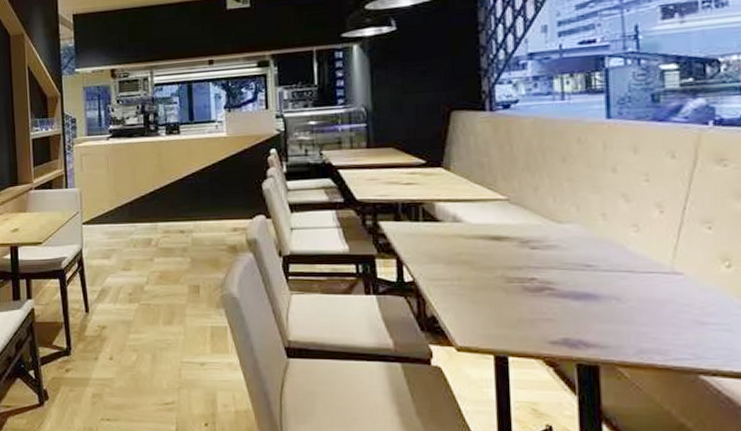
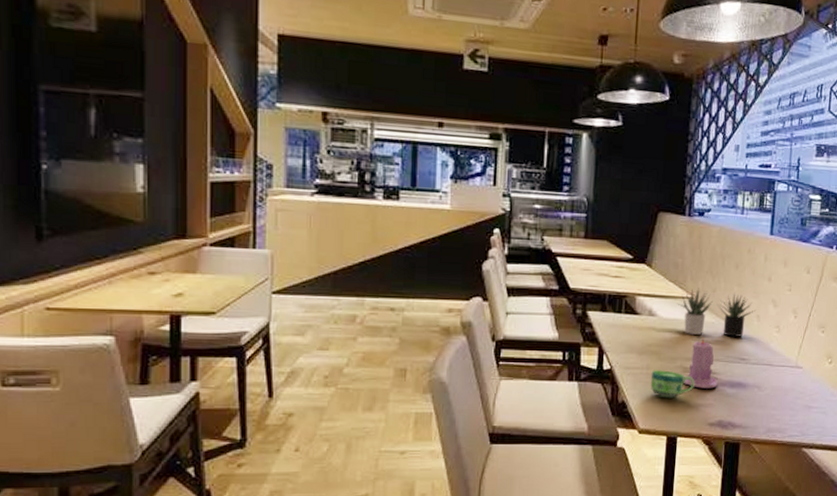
cup: none [464,281,524,313] -> present [650,370,695,398]
succulent plant: none [488,187,599,240] -> present [677,288,756,337]
candle: none [508,241,556,301] -> present [683,336,718,389]

